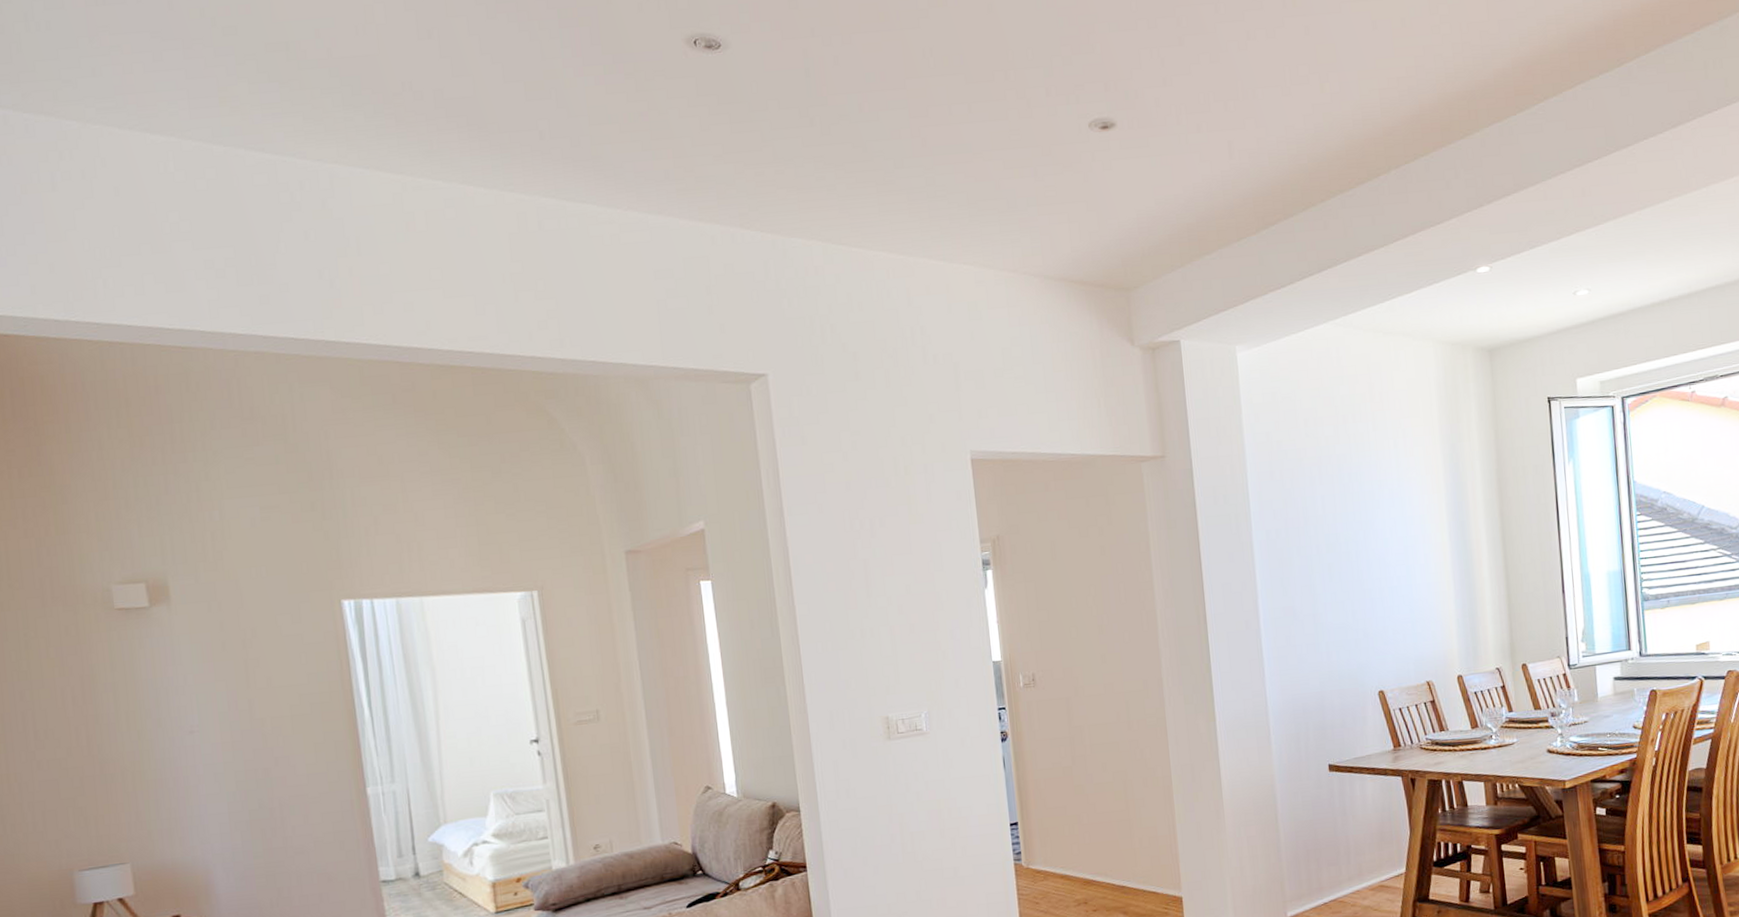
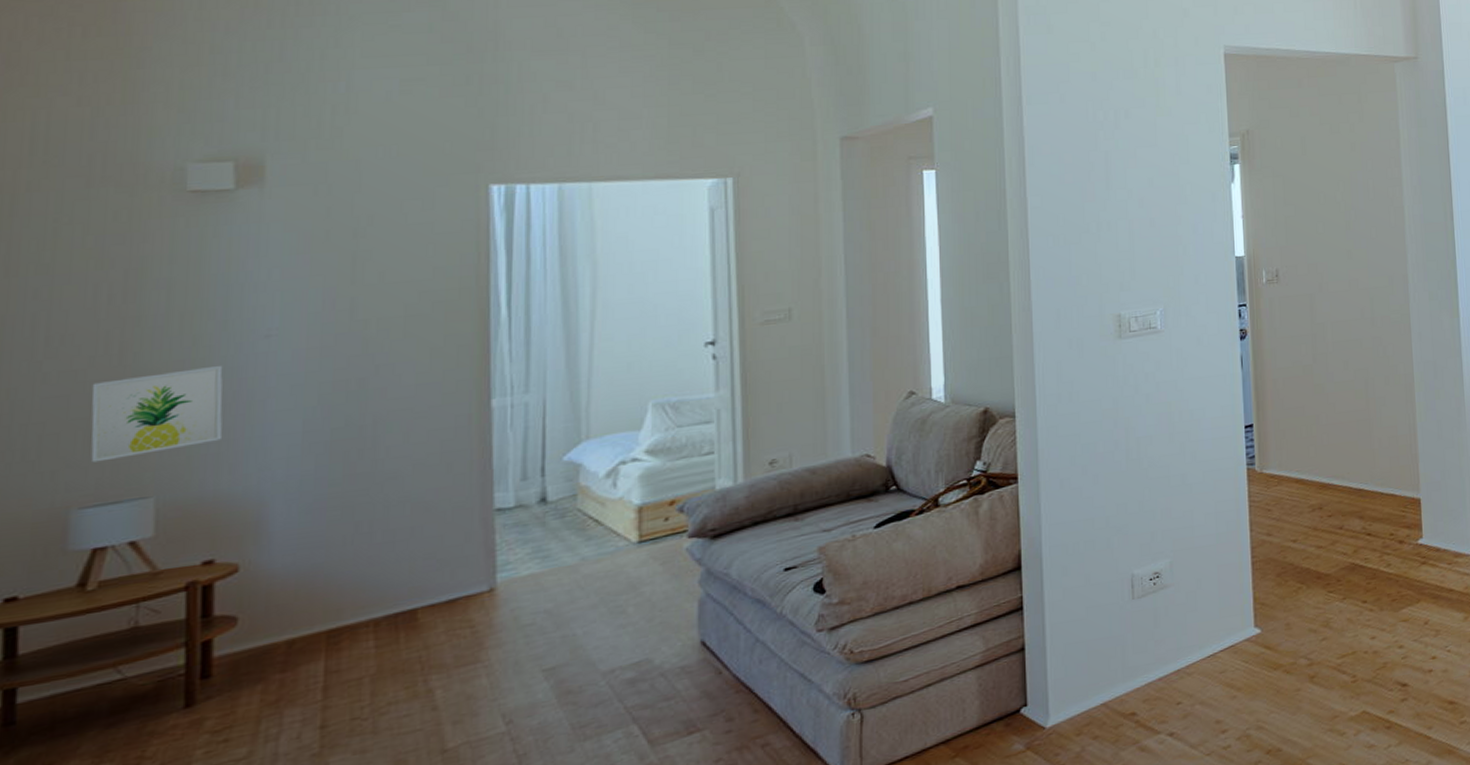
wall art: none [72,756,172,834] -> present [90,365,223,463]

